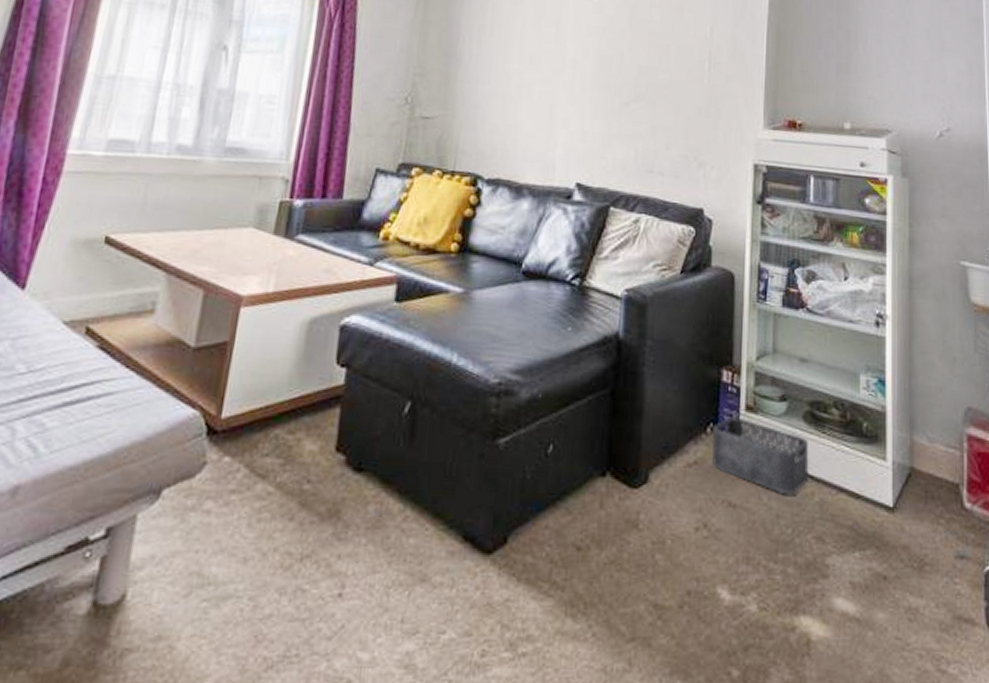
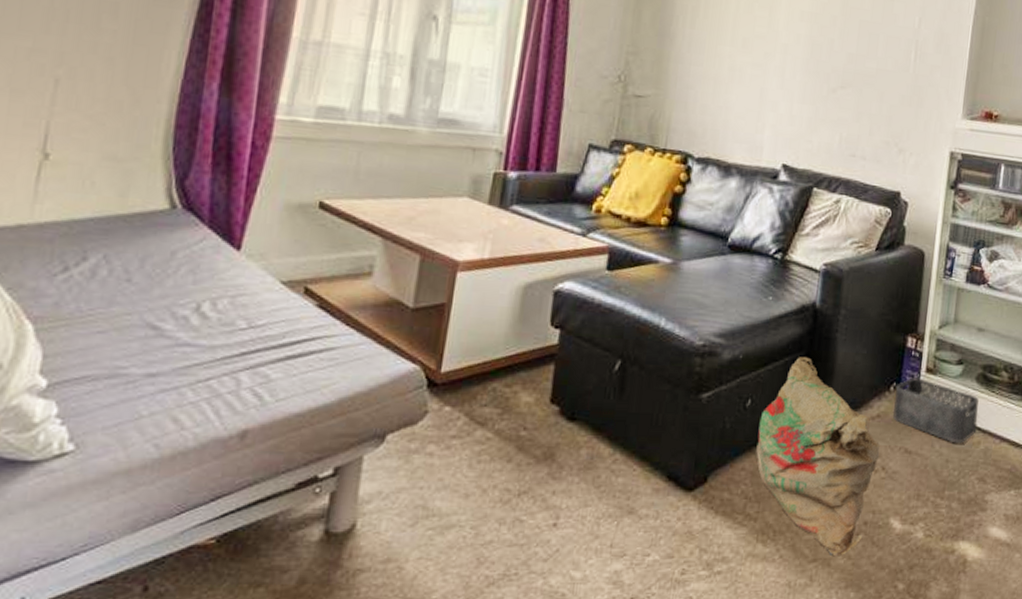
bag: none [560,395,700,635] -> present [756,357,880,557]

